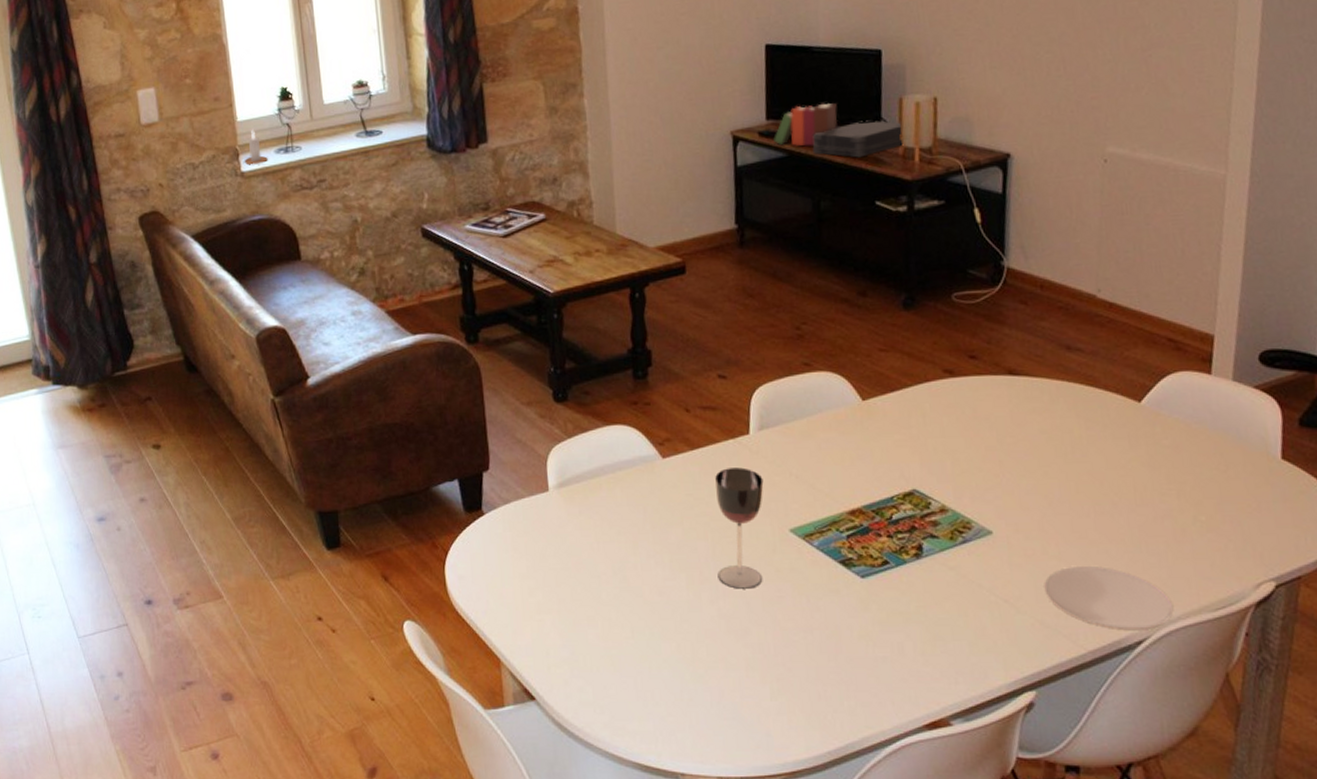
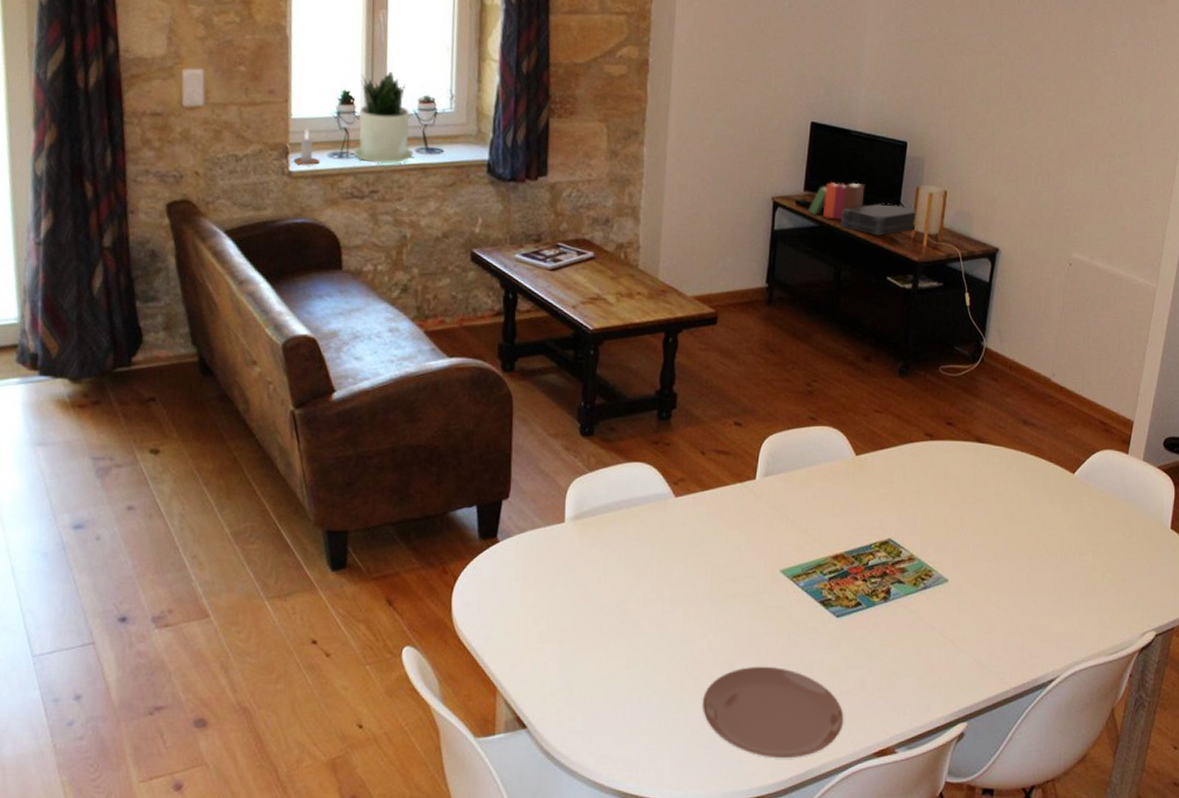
planter: none [295,62,354,154] -> present [353,71,413,165]
wineglass: present [715,467,764,589] -> none [712,510,763,624]
plate: none [718,632,884,730] -> present [702,666,844,758]
plate: present [1044,565,1174,631] -> none [983,612,1080,671]

